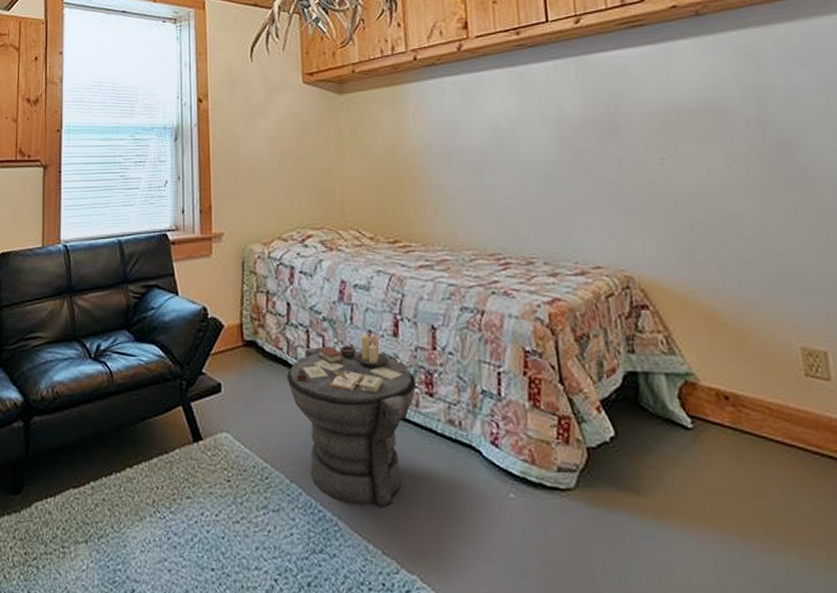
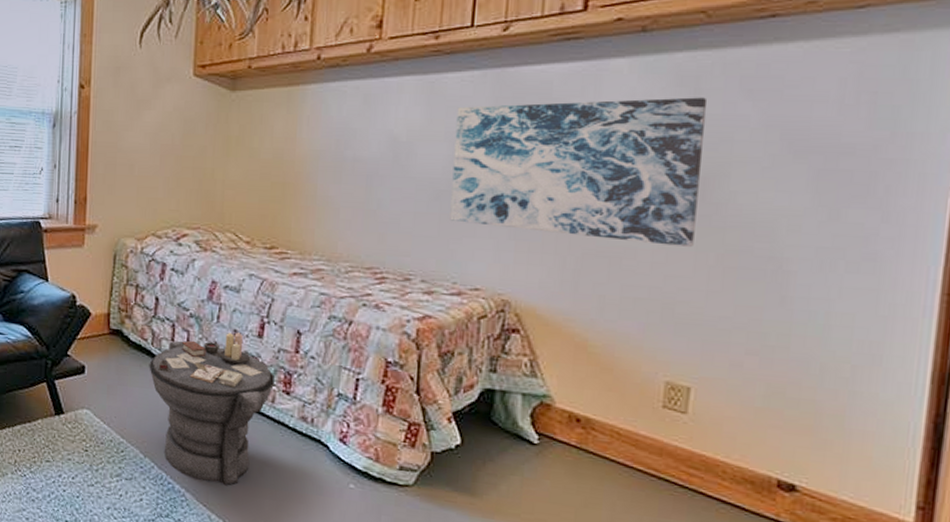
wall art: none [547,69,792,209] -> present [450,97,708,247]

